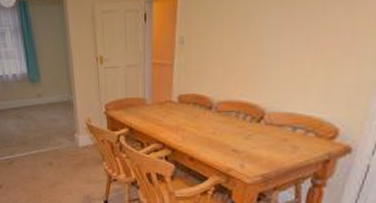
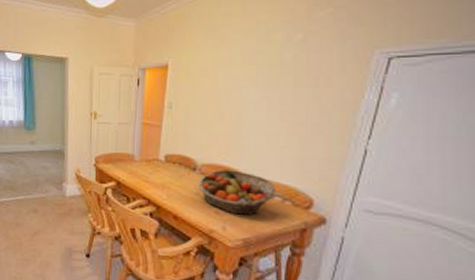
fruit basket: none [214,105,298,151] -> present [198,169,276,215]

